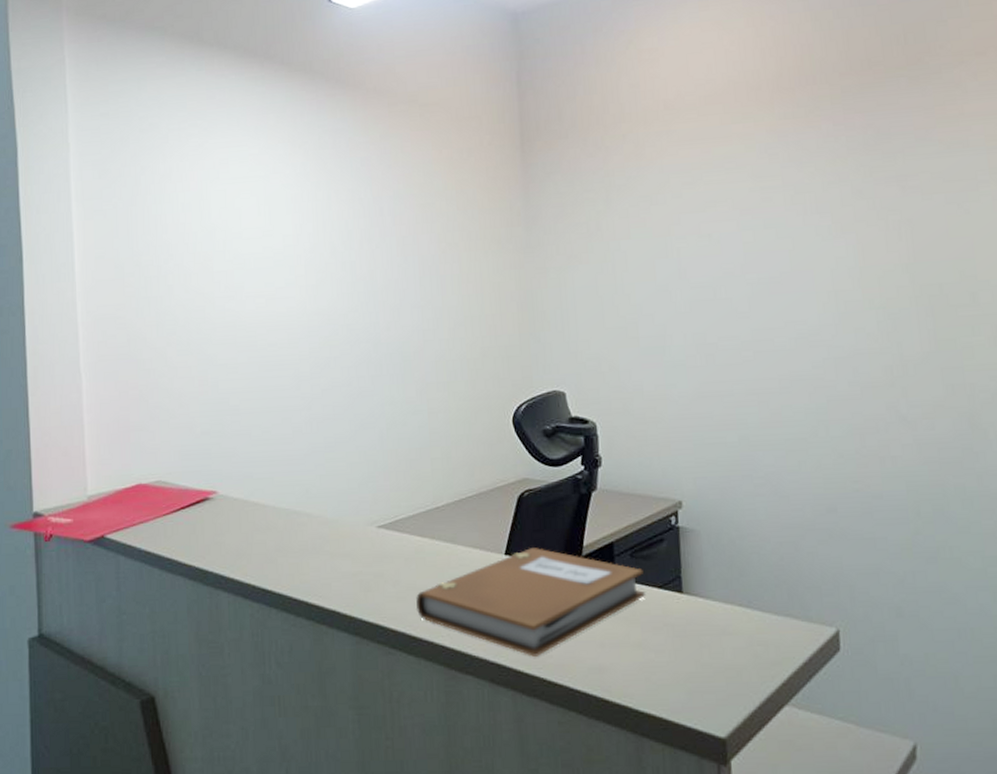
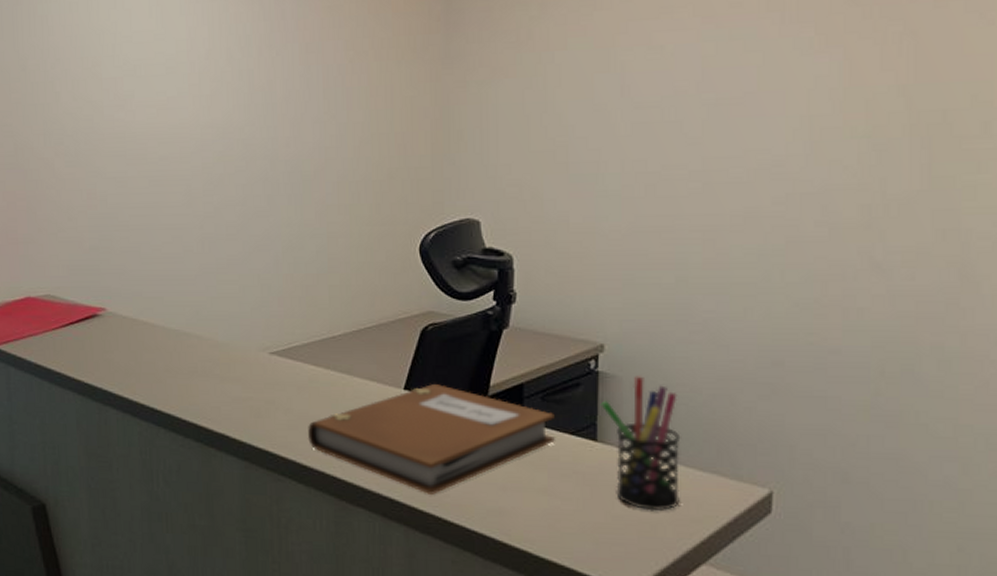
pen holder: none [683,528,760,657] -> present [601,376,681,511]

